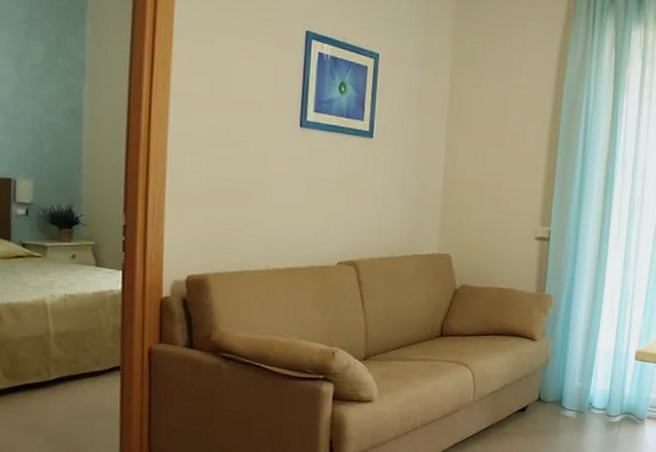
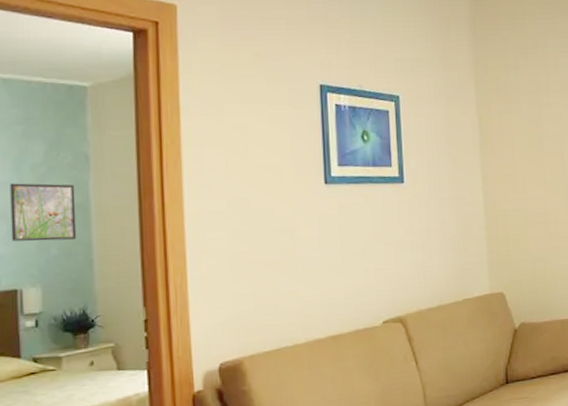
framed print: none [9,79,70,141] -> present [10,183,77,242]

